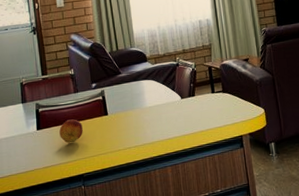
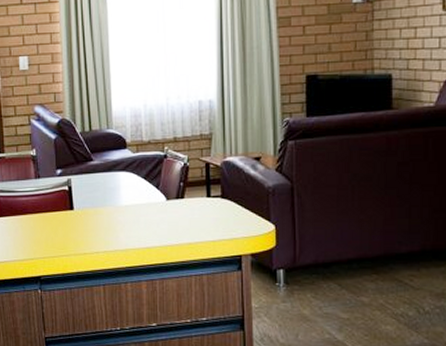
fruit: present [59,119,83,143] -> none [15,210,43,238]

